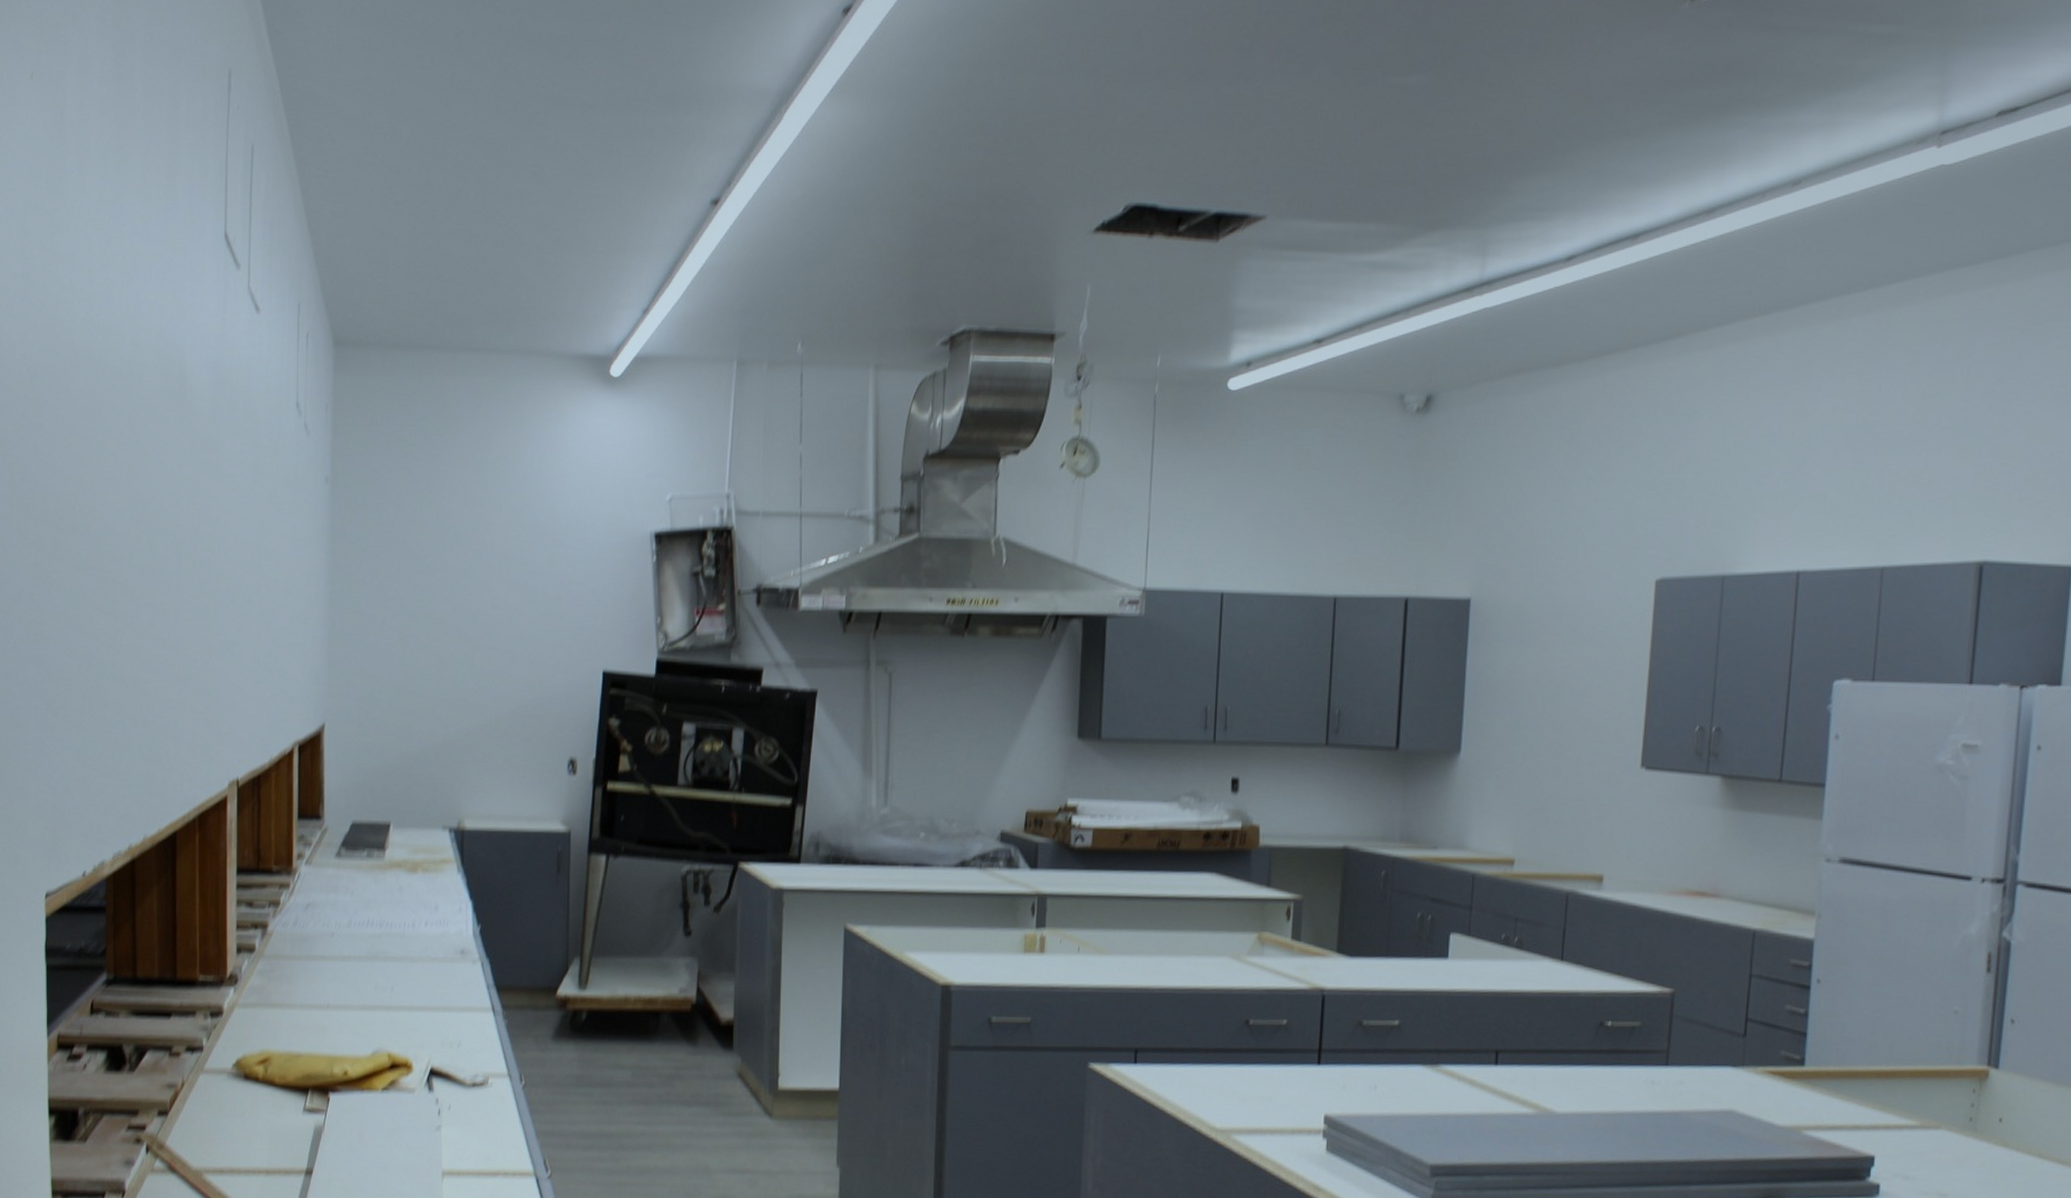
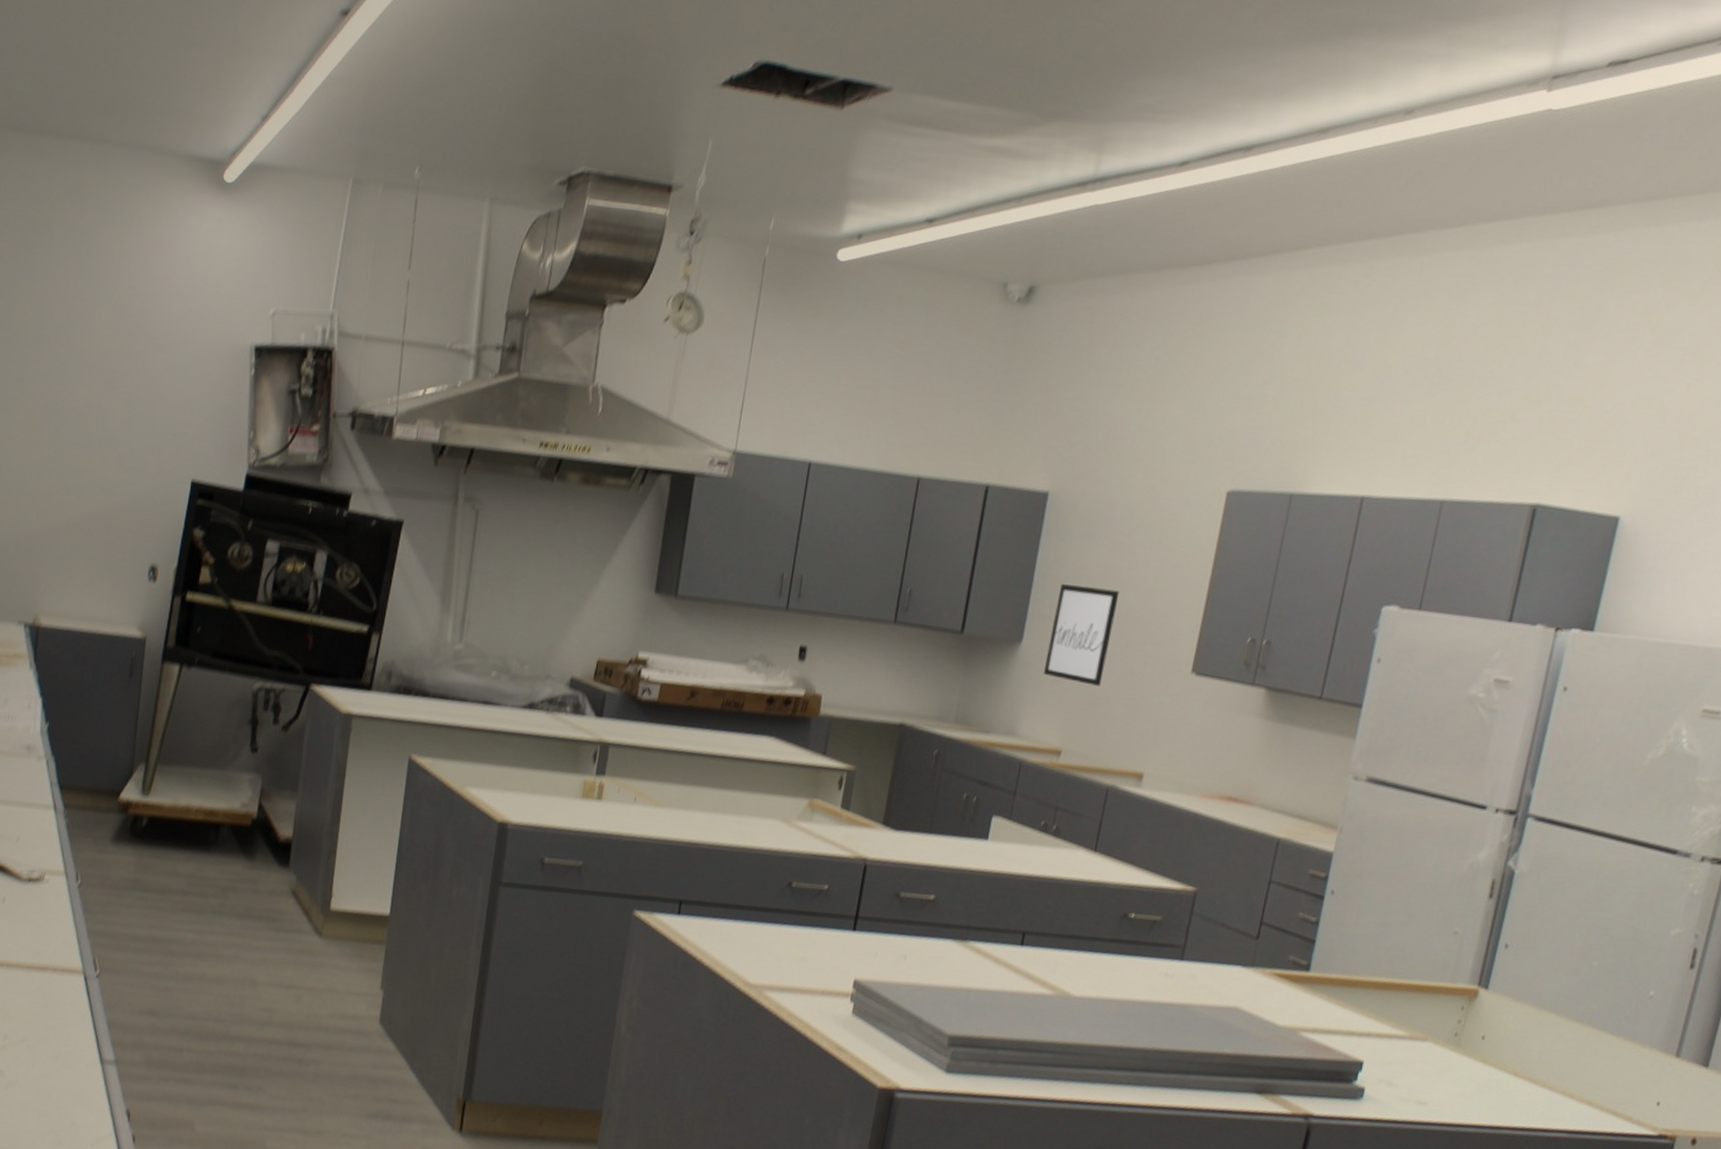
wall art: none [1486,690,1556,790] -> present [1043,584,1120,686]

